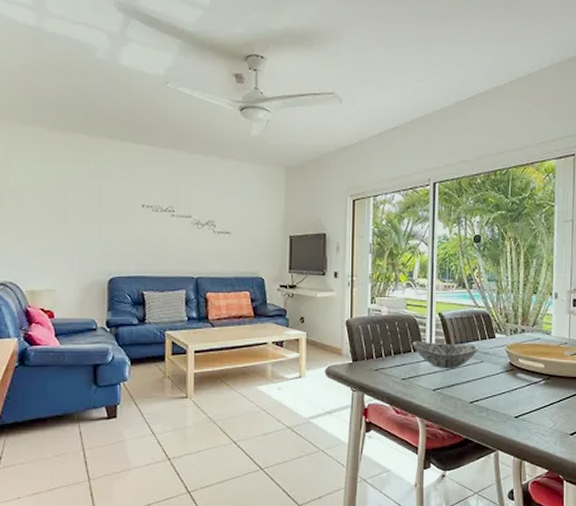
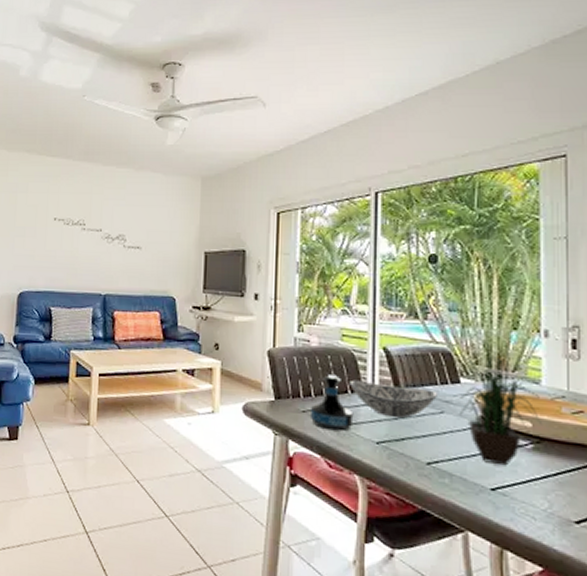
tequila bottle: none [381,338,416,384] -> present [309,374,354,431]
potted plant: none [495,295,551,399] -> present [460,330,541,466]

